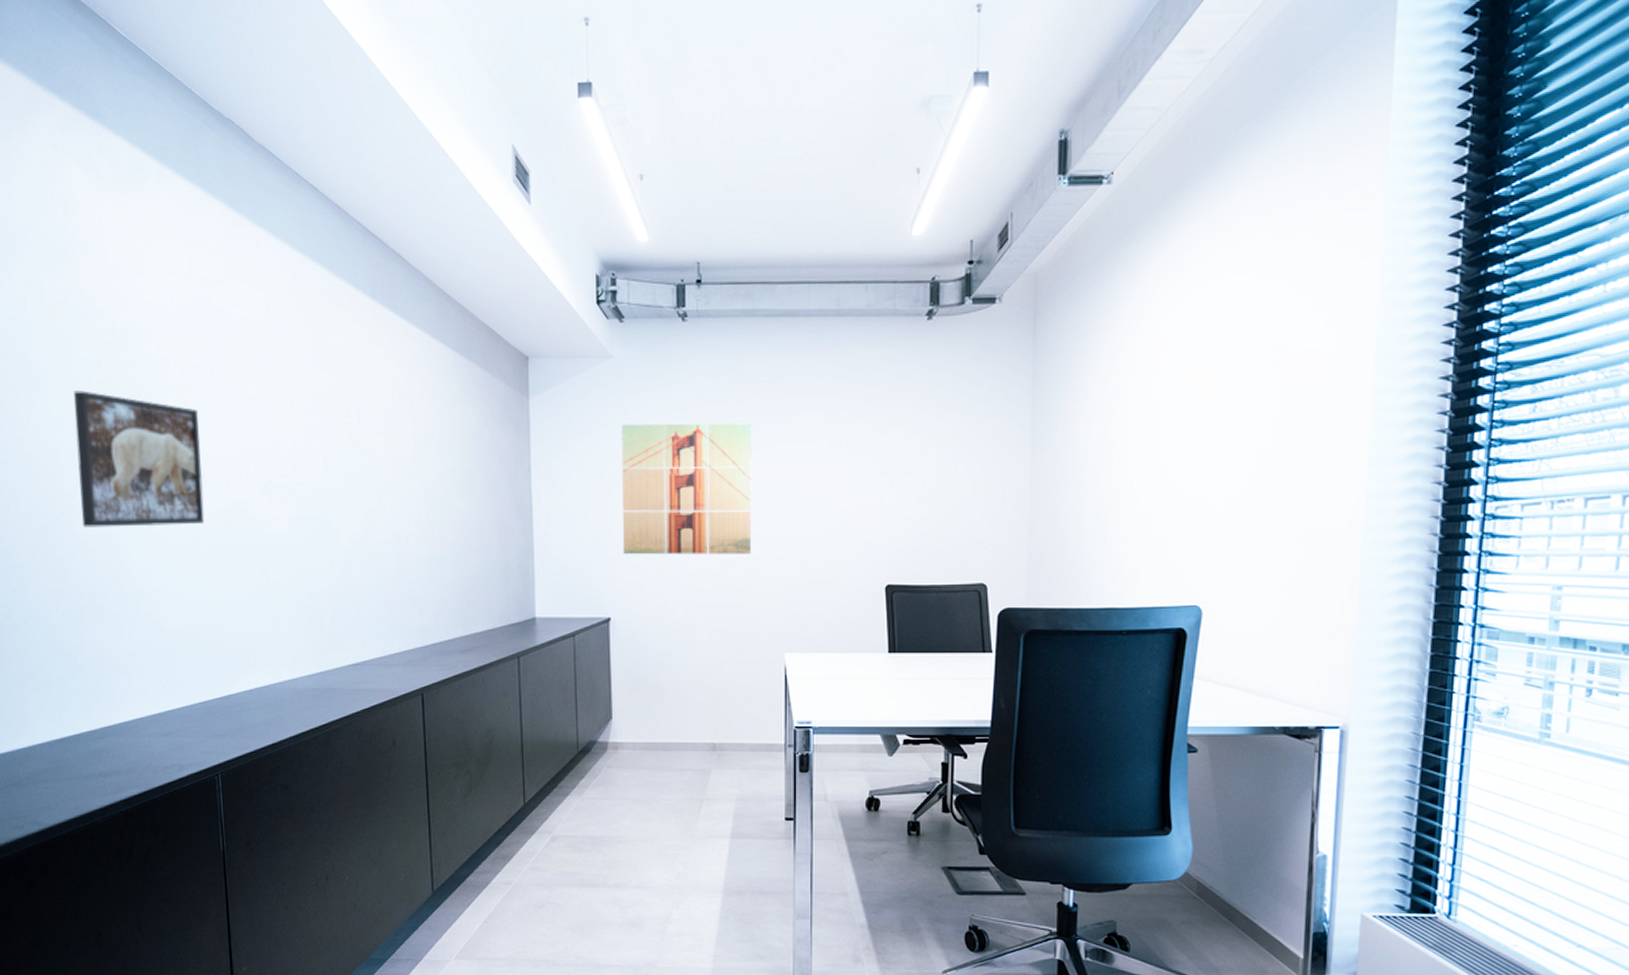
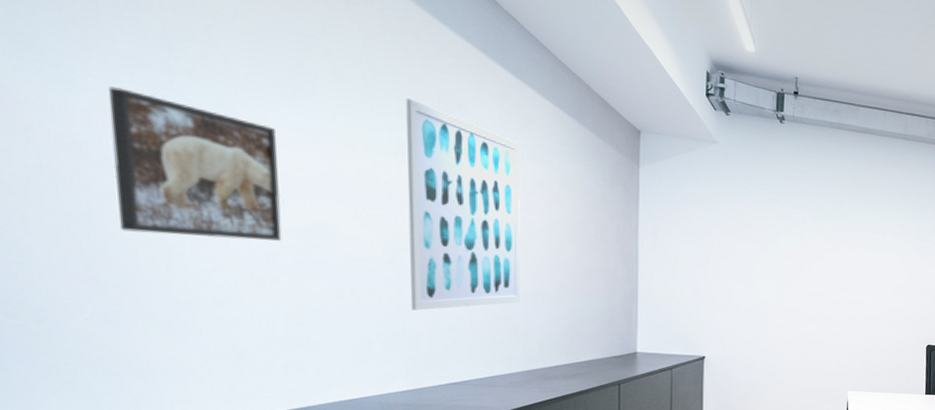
wall art: none [305,359,415,586] -> present [406,98,521,311]
wall art: present [621,423,752,555] -> none [719,199,832,314]

